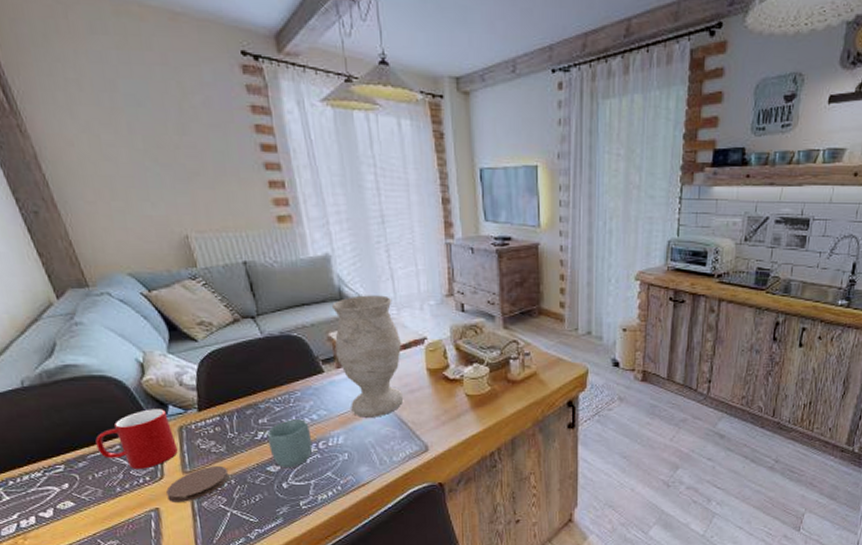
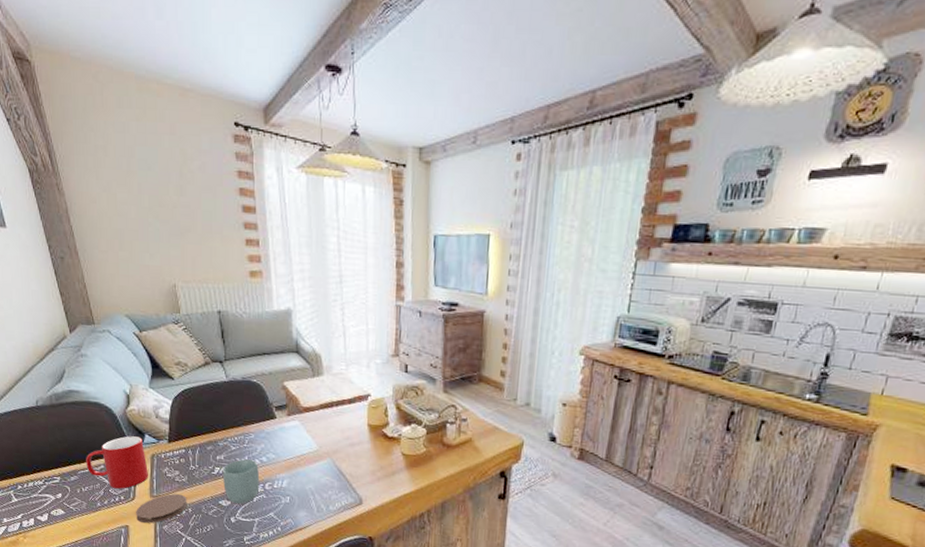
vase: present [331,295,404,418] -> none [287,349,347,466]

